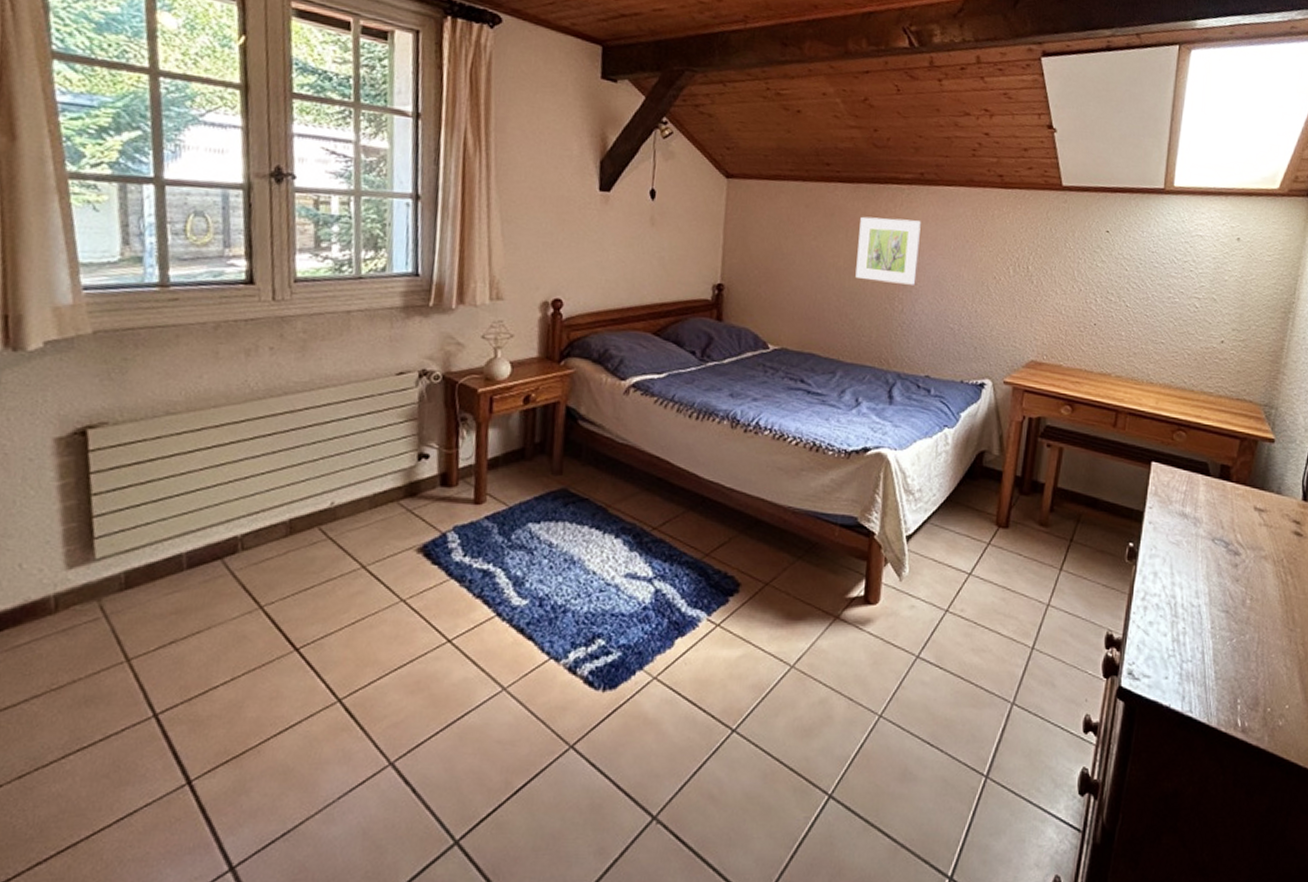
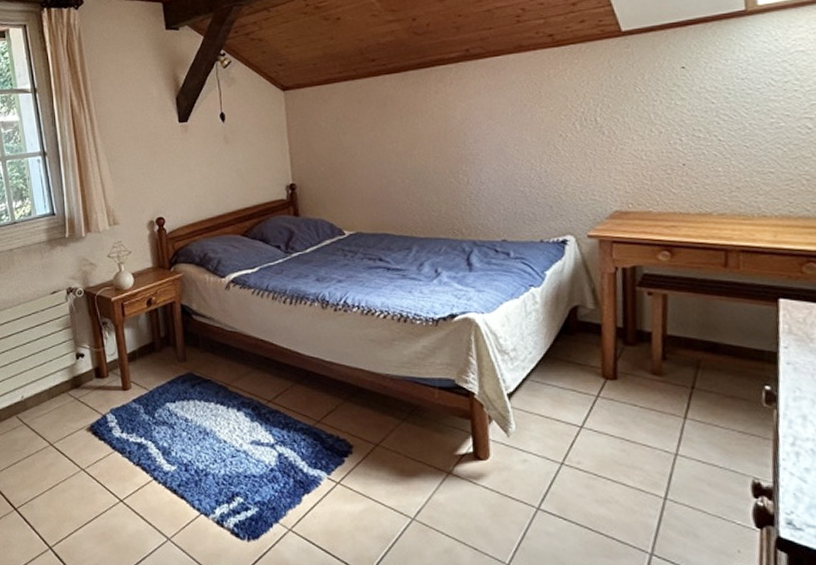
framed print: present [855,216,921,285] -> none [412,95,477,159]

